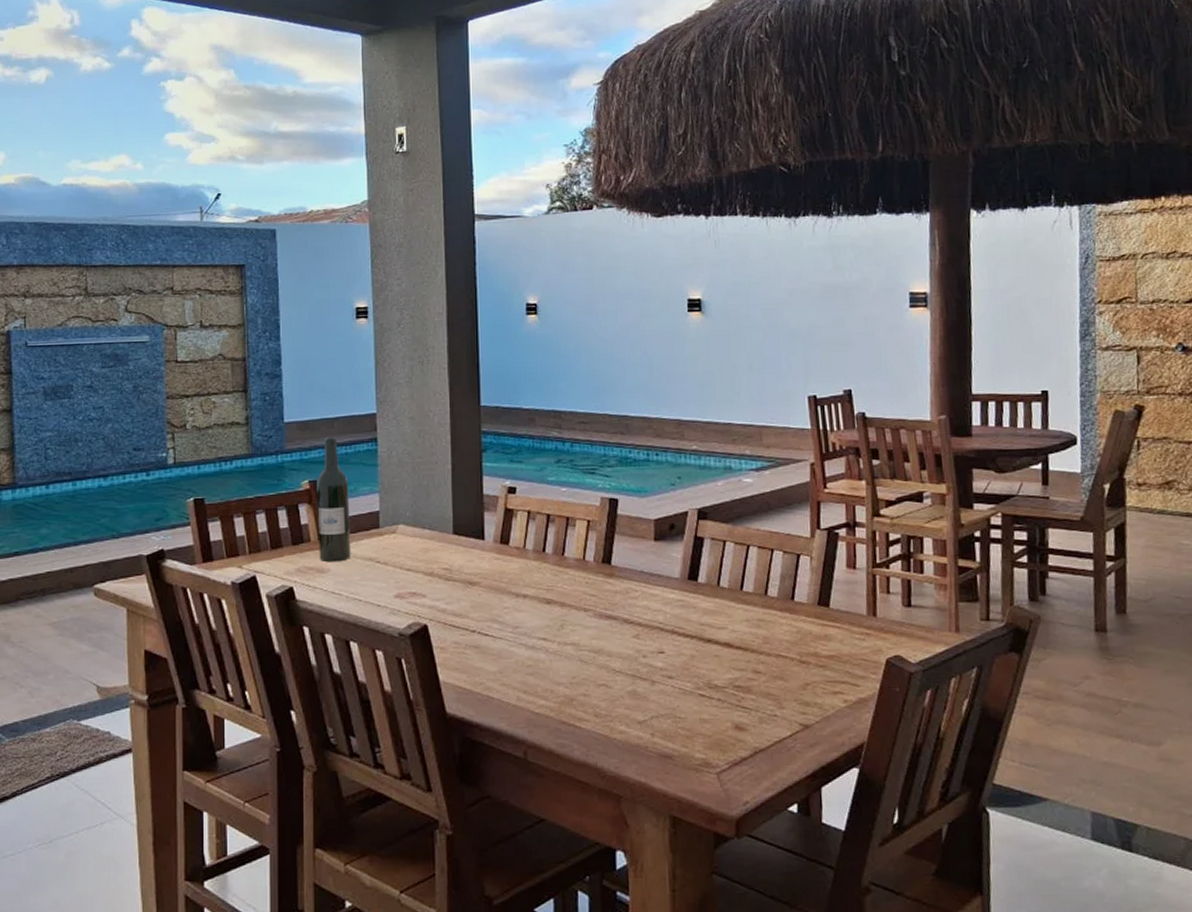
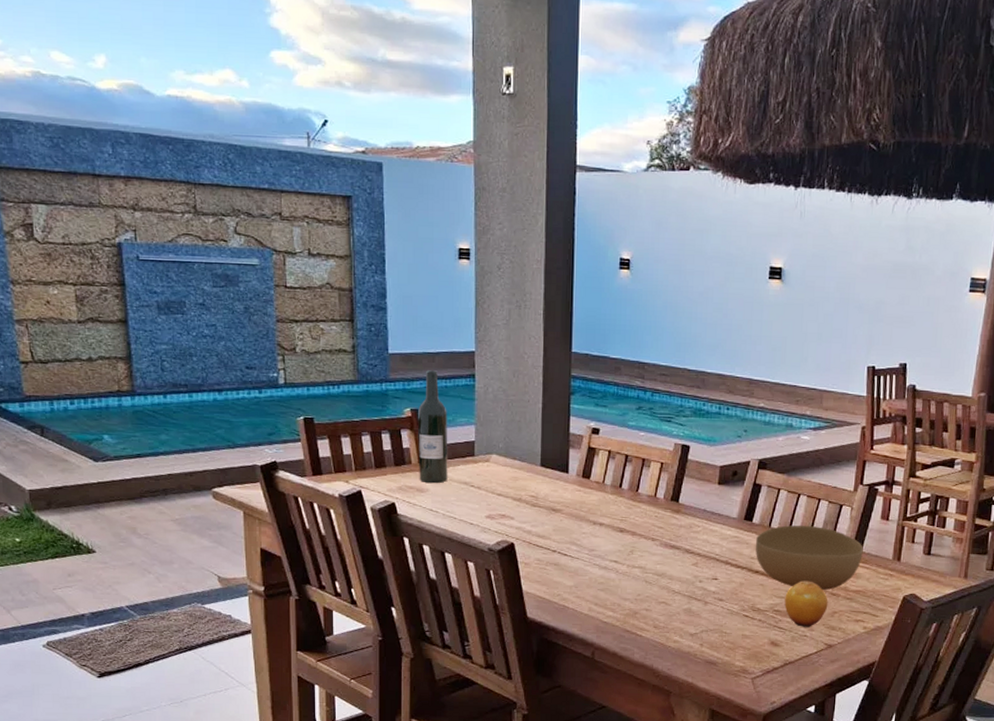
bowl: none [703,581,831,659] -> present [755,525,863,591]
fruit: none [745,647,798,705] -> present [784,580,828,627]

